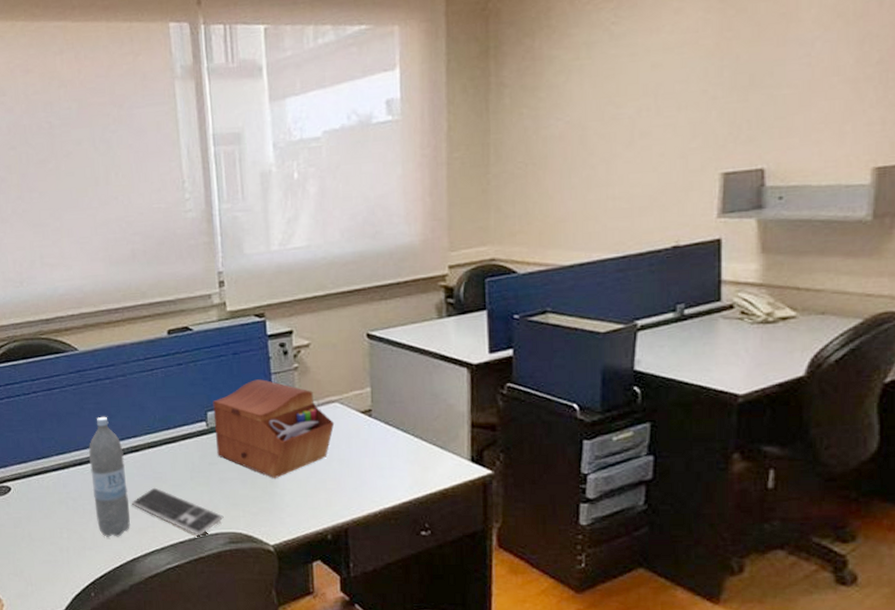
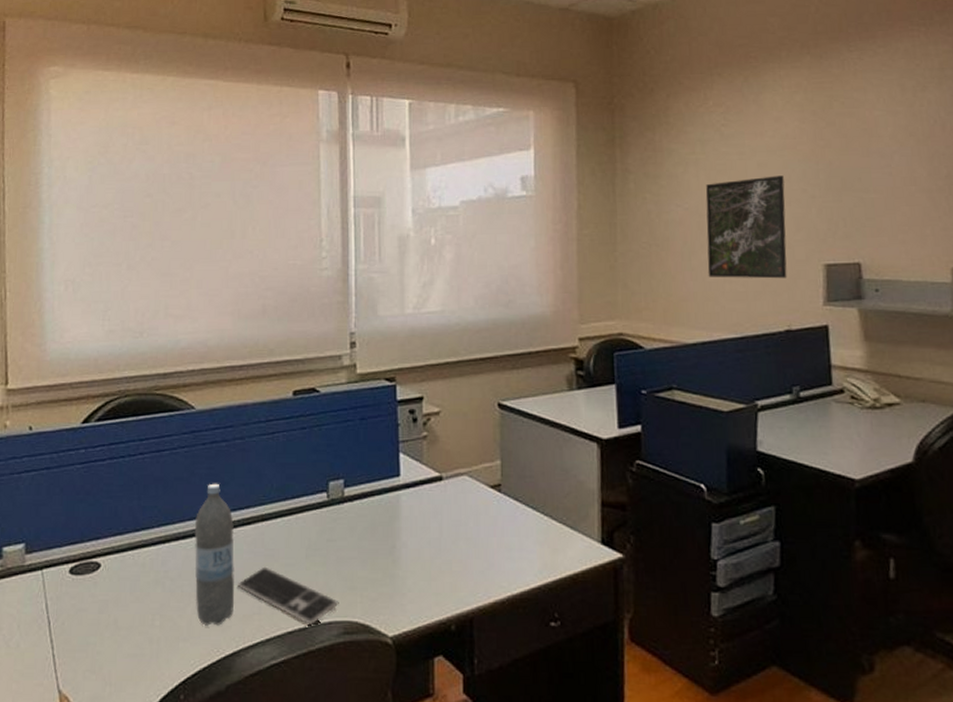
sewing box: present [213,379,335,479] -> none [336,447,463,559]
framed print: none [589,76,681,195] -> present [705,175,787,279]

